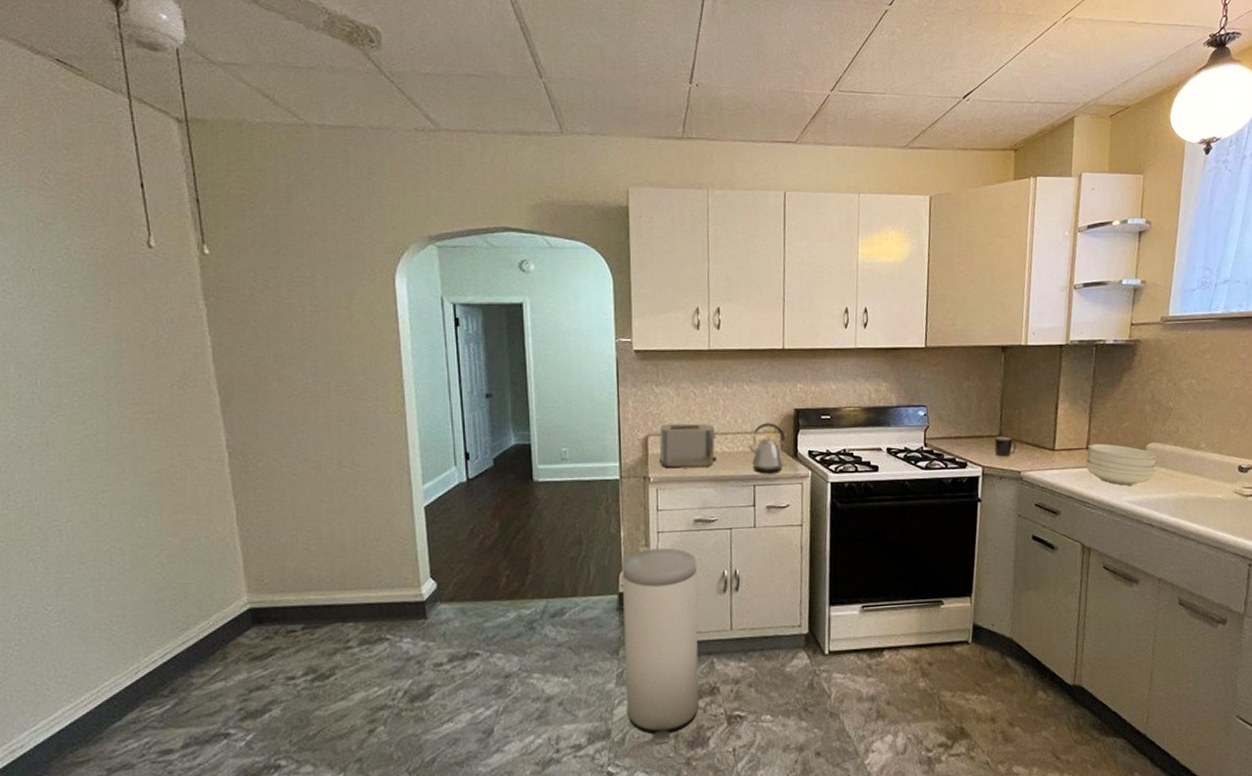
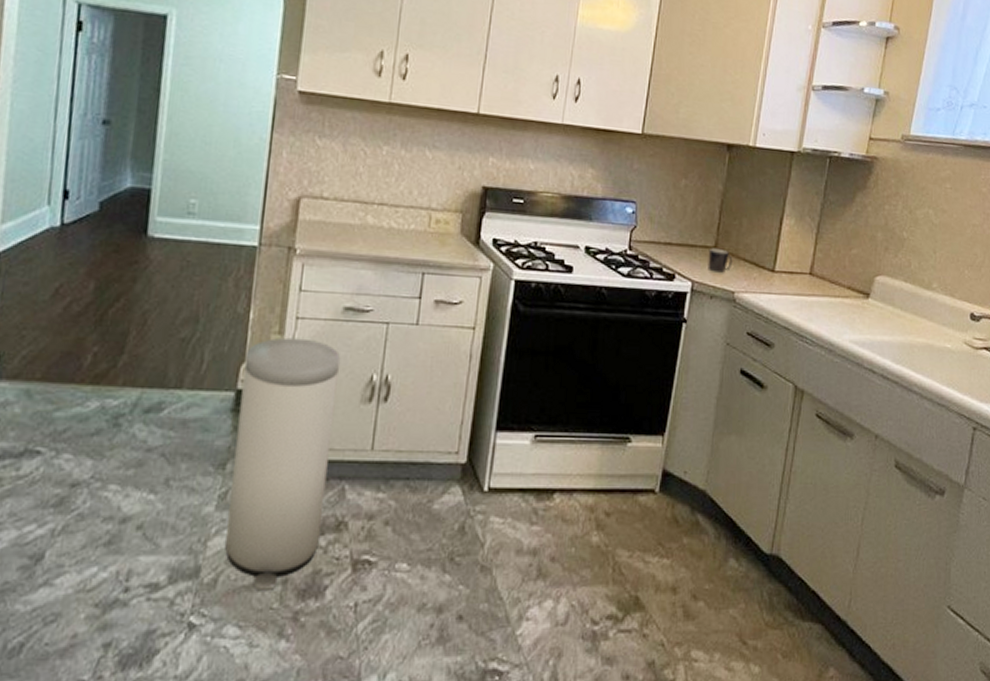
toaster: present [659,423,718,469] -> none [311,185,385,246]
kettle: present [748,423,787,475] -> none [421,199,468,263]
bowl: present [1085,443,1158,486] -> none [807,269,886,322]

